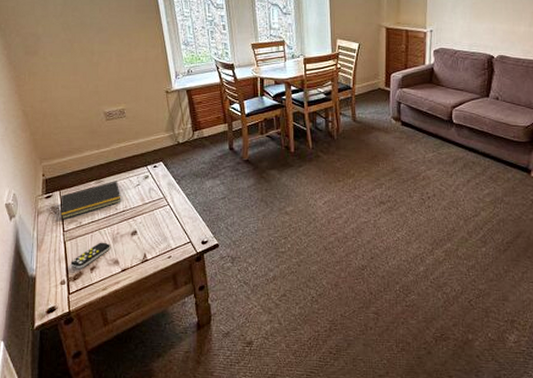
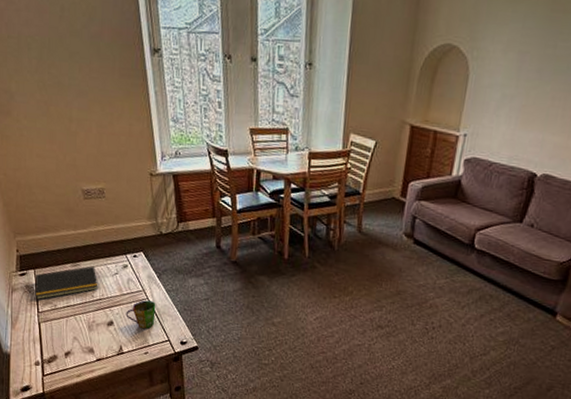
remote control: present [70,242,110,268] -> none [45,328,86,352]
cup: none [148,206,177,234] -> present [125,300,156,330]

